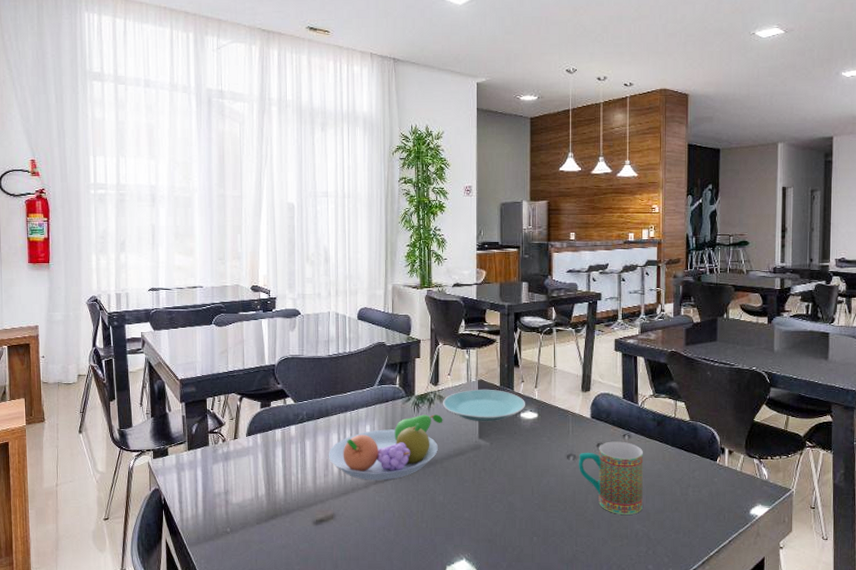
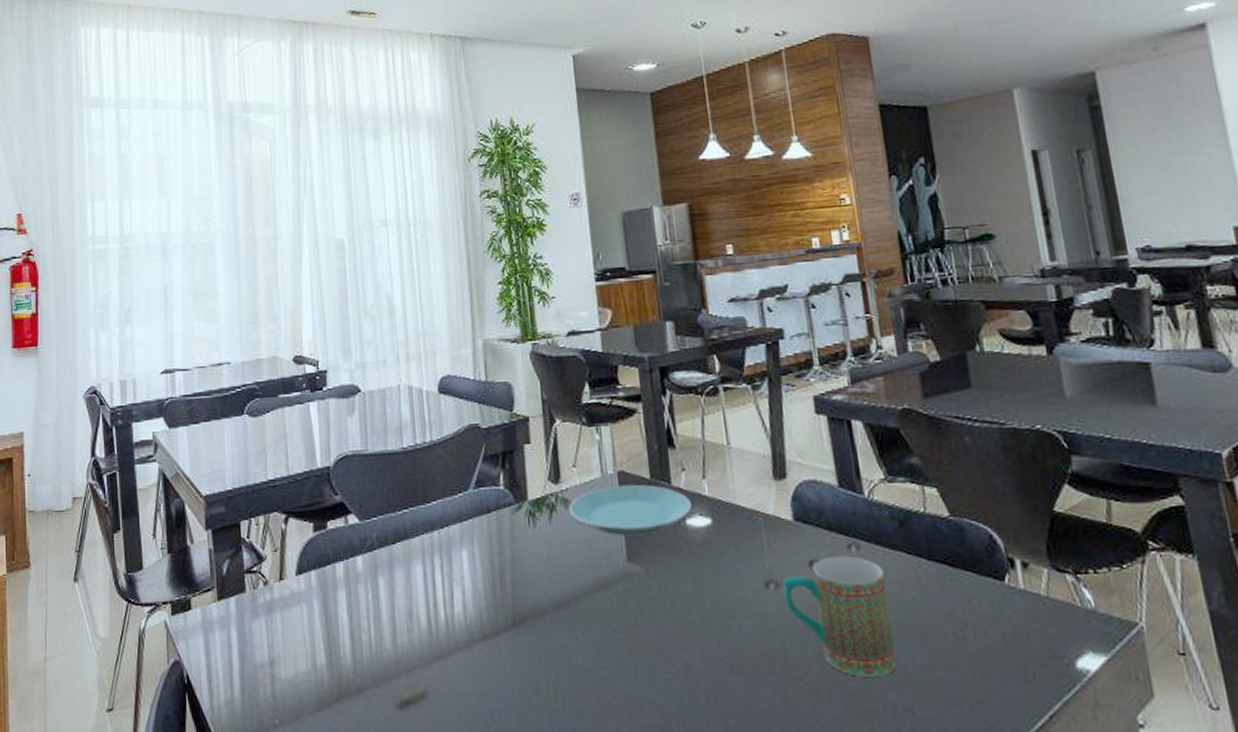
fruit bowl: present [328,414,443,481] -> none [410,528,573,636]

